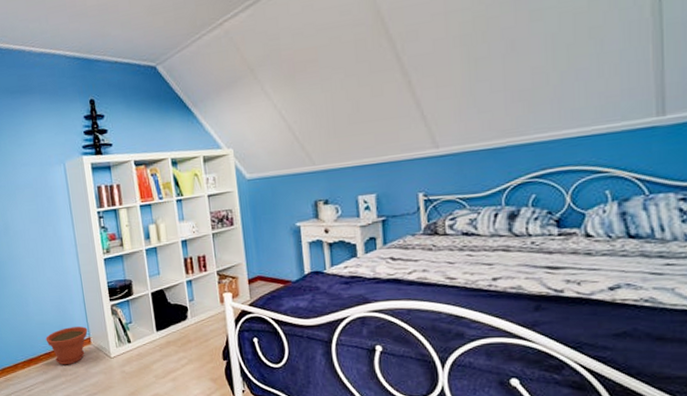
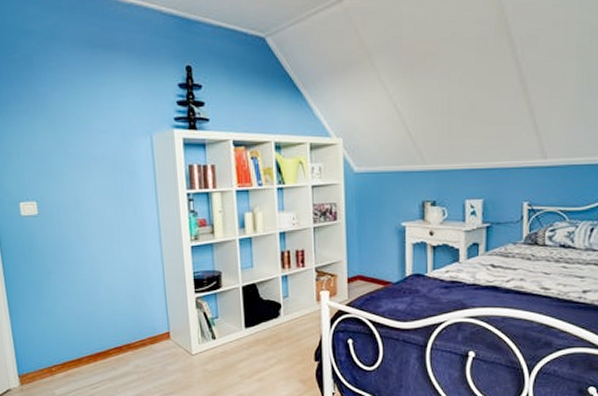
plant pot: present [45,326,88,365] -> none [117,319,167,361]

